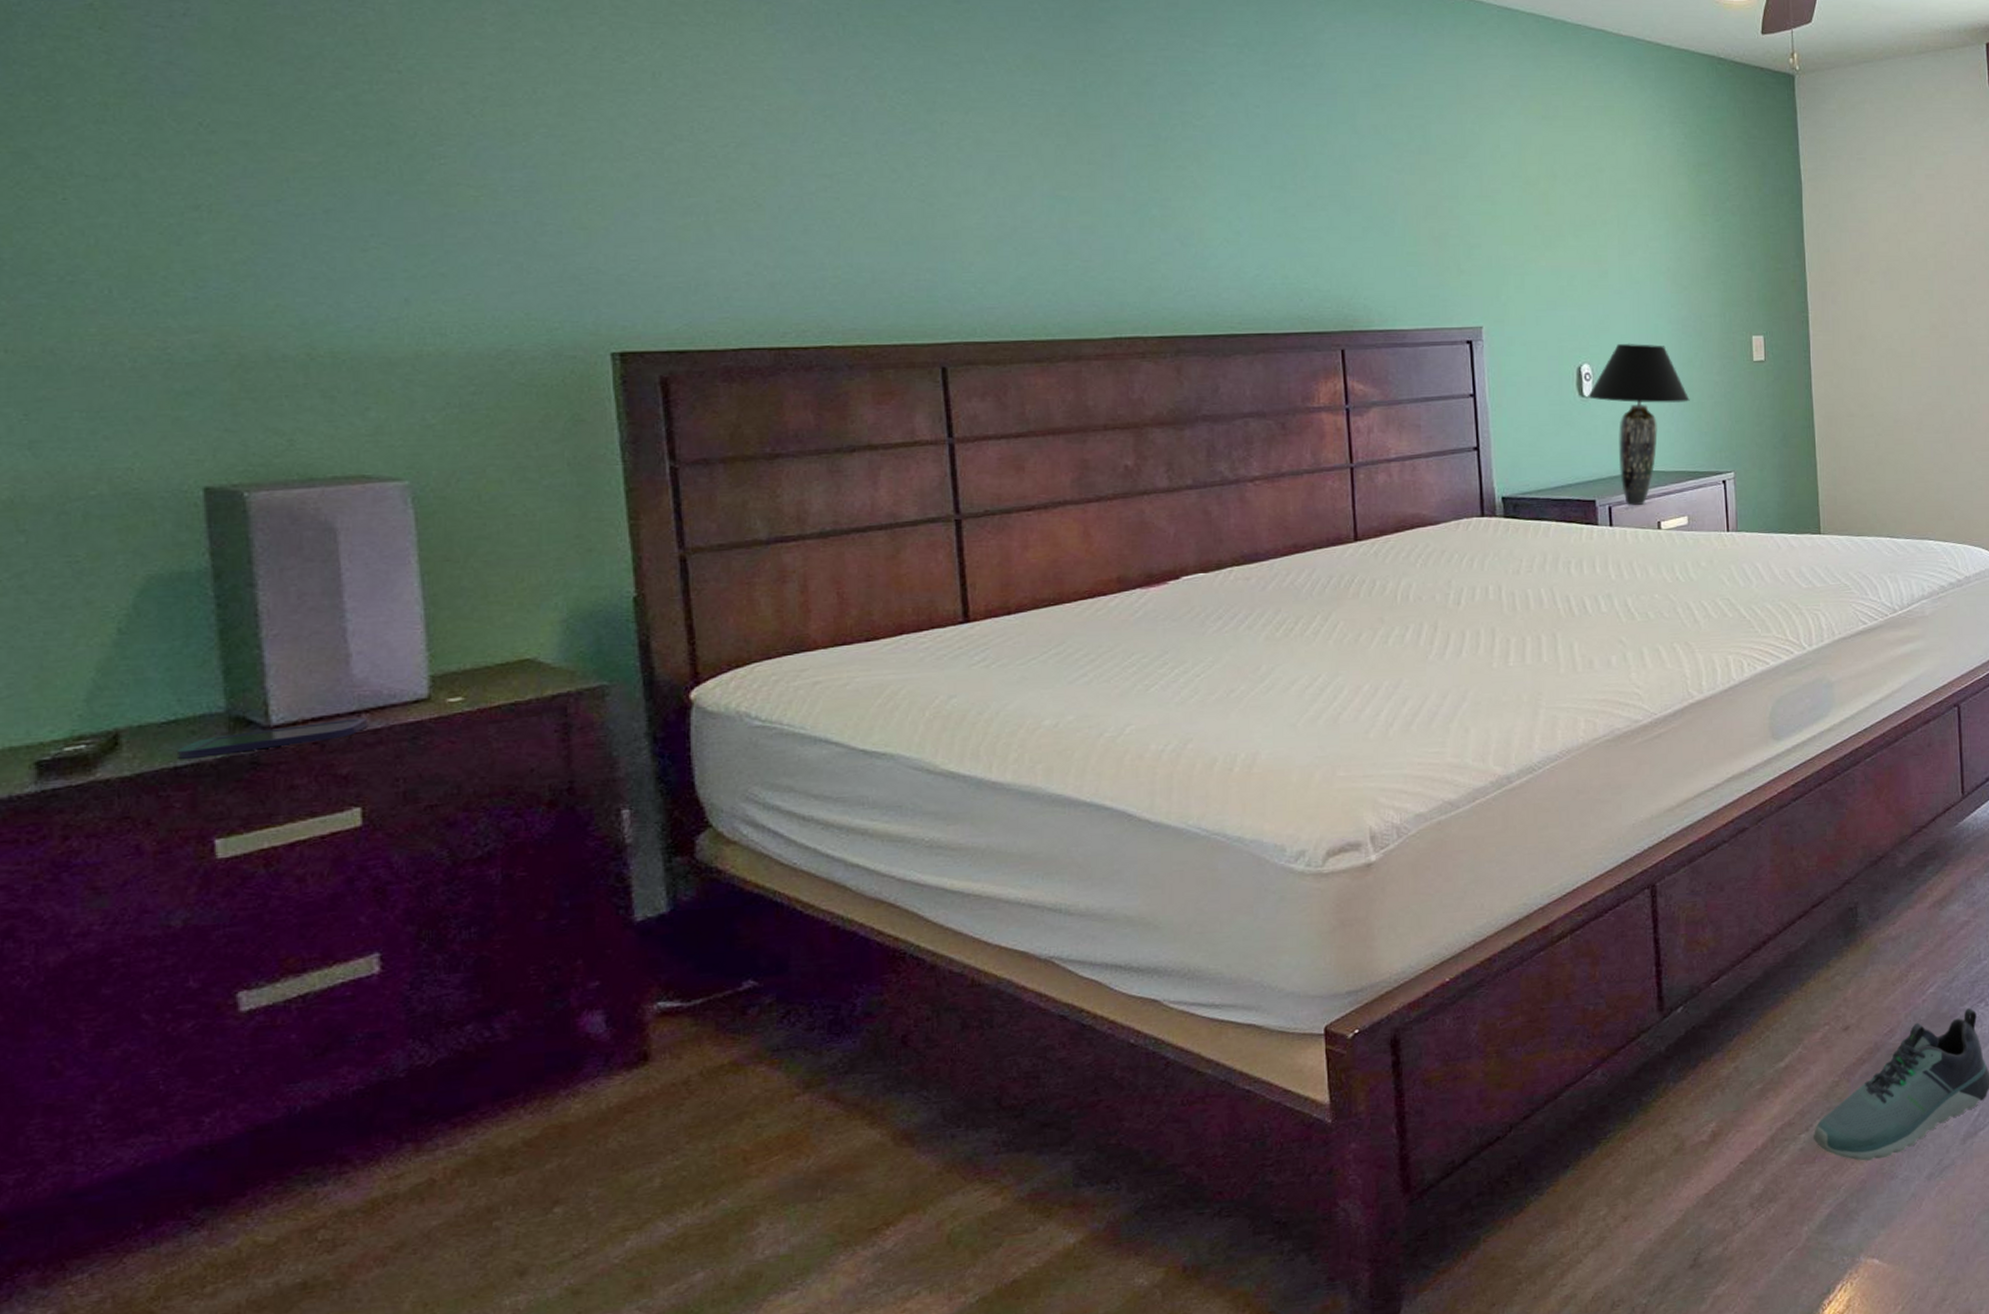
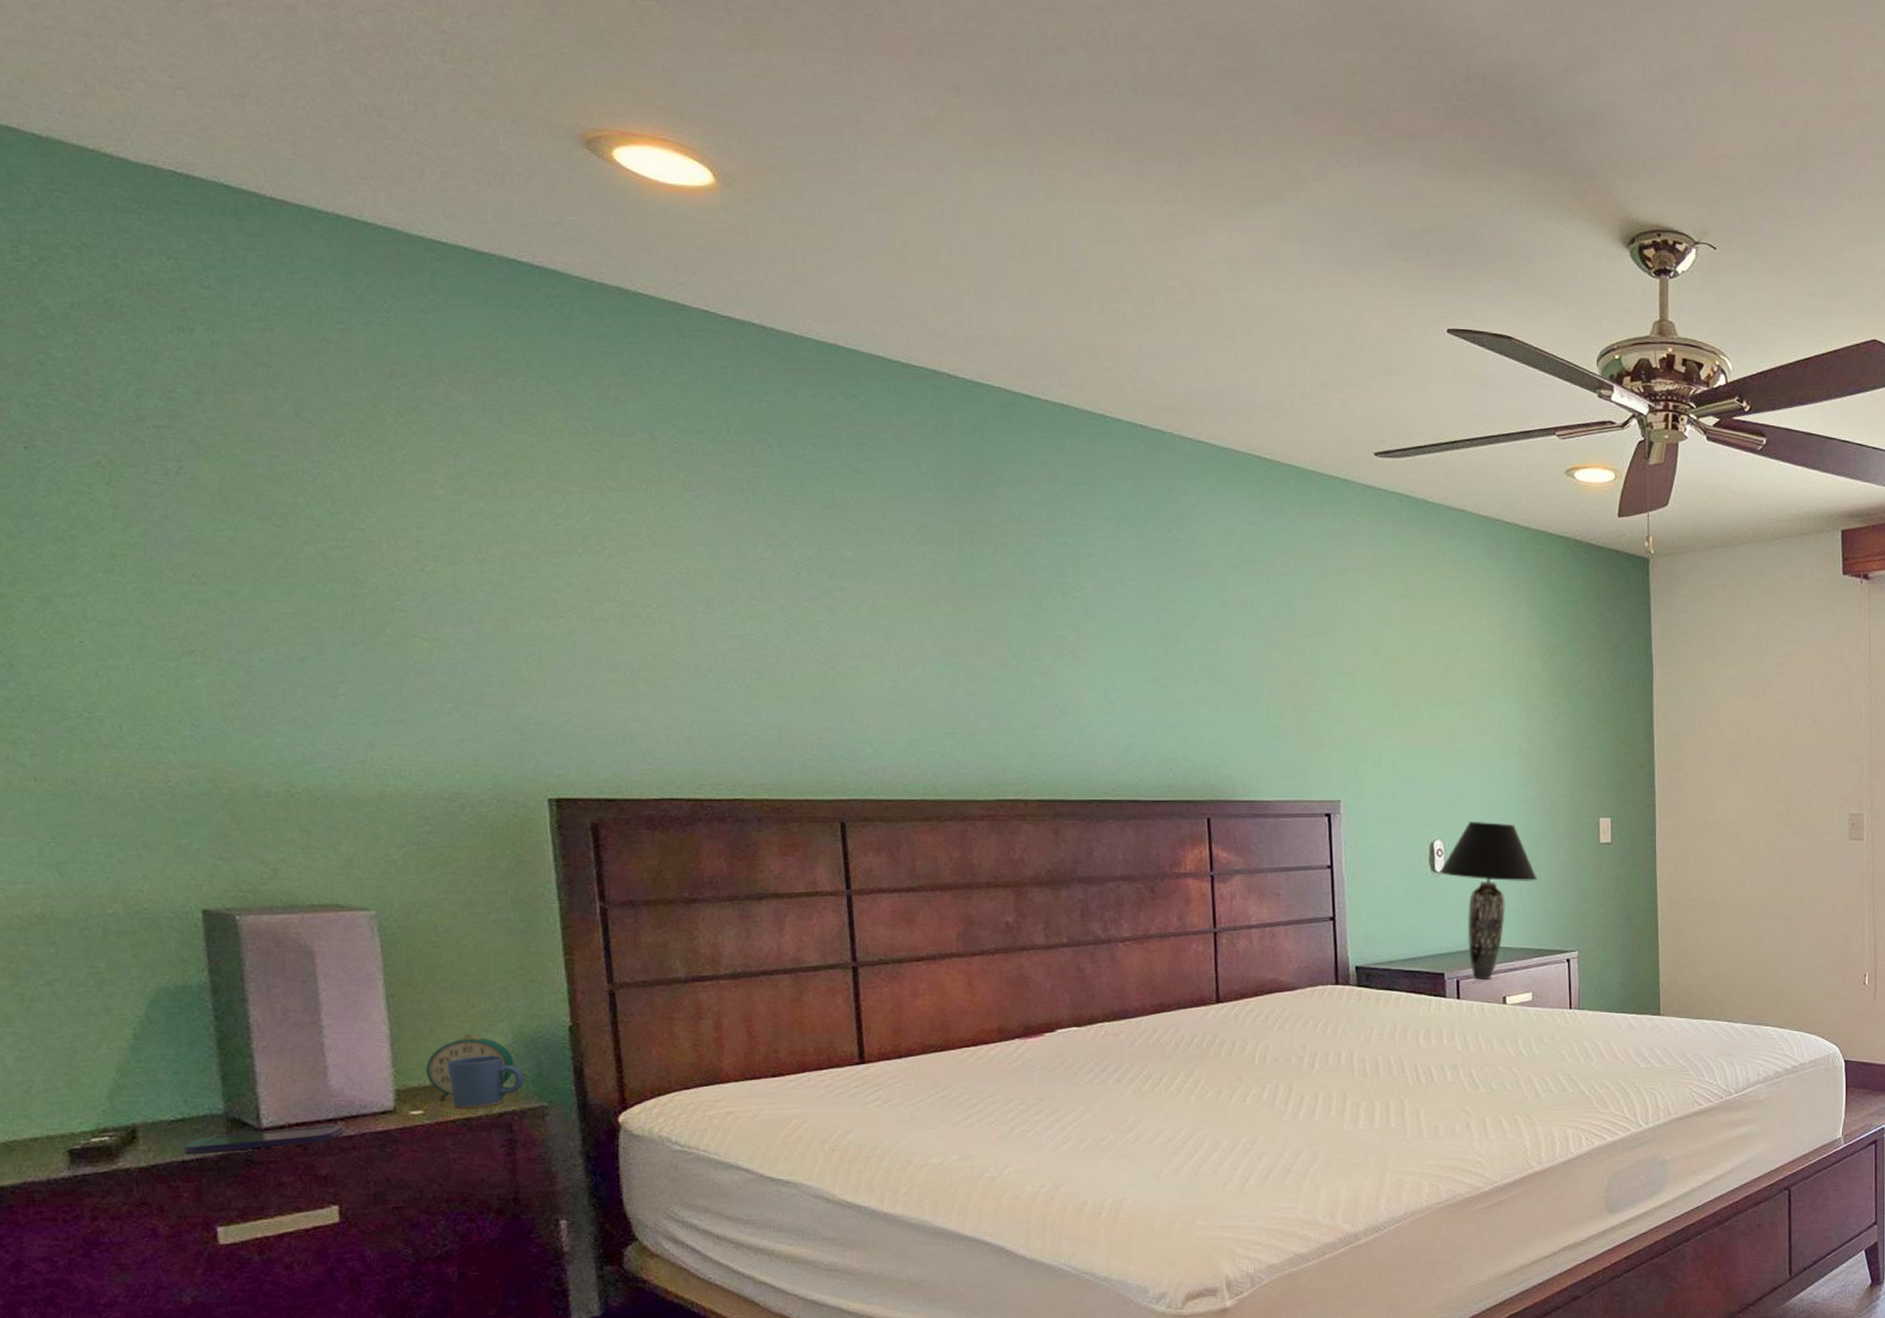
alarm clock: none [466,611,570,685] -> present [425,1035,514,1101]
mug: none [491,632,581,694] -> present [447,1055,524,1110]

